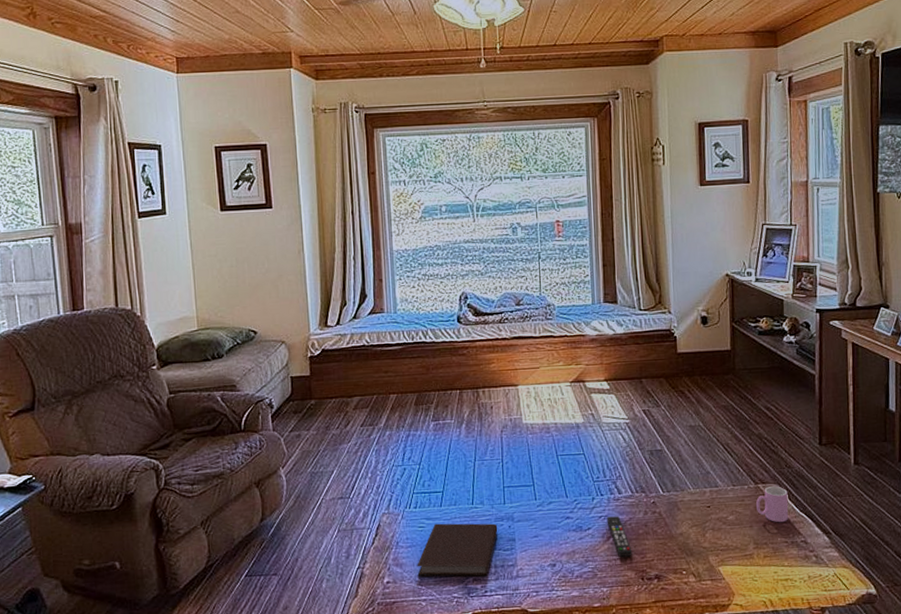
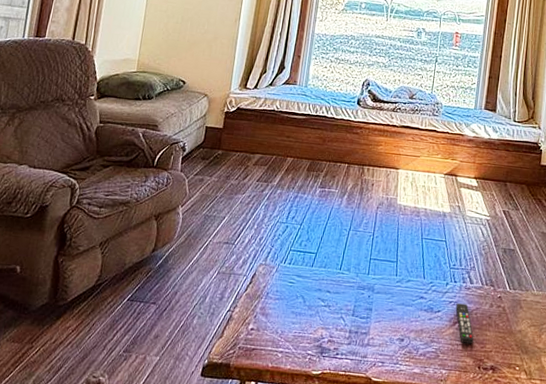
notebook: present [417,523,498,577] -> none [279,282,359,340]

